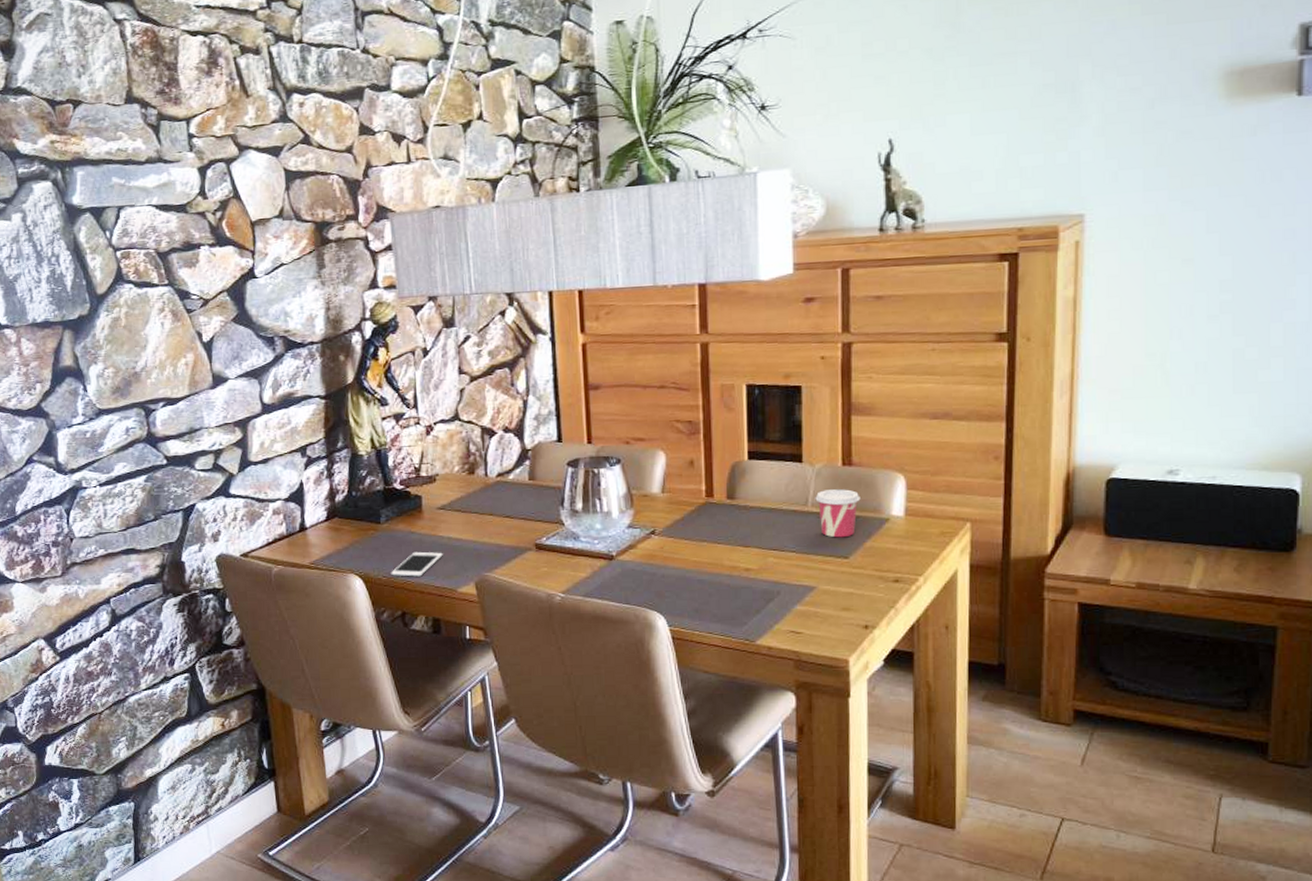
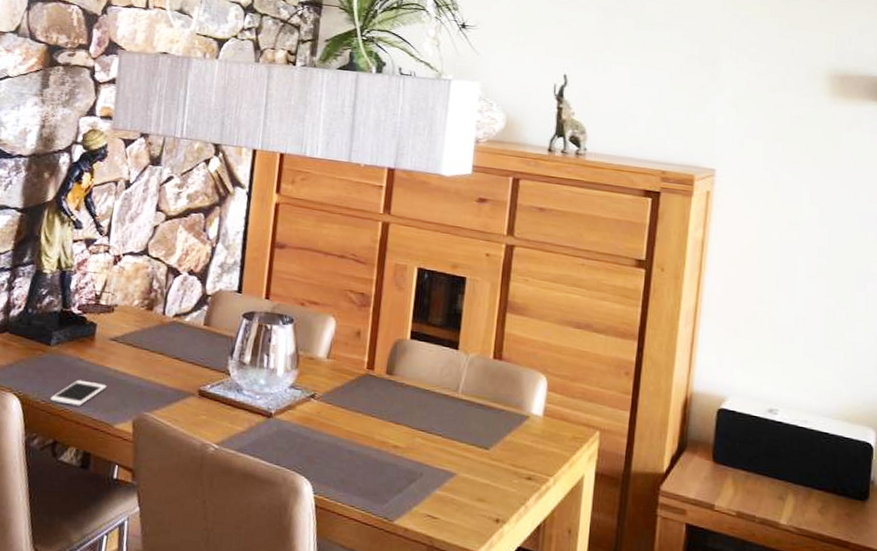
cup: present [815,489,861,538] -> none [465,379,506,429]

